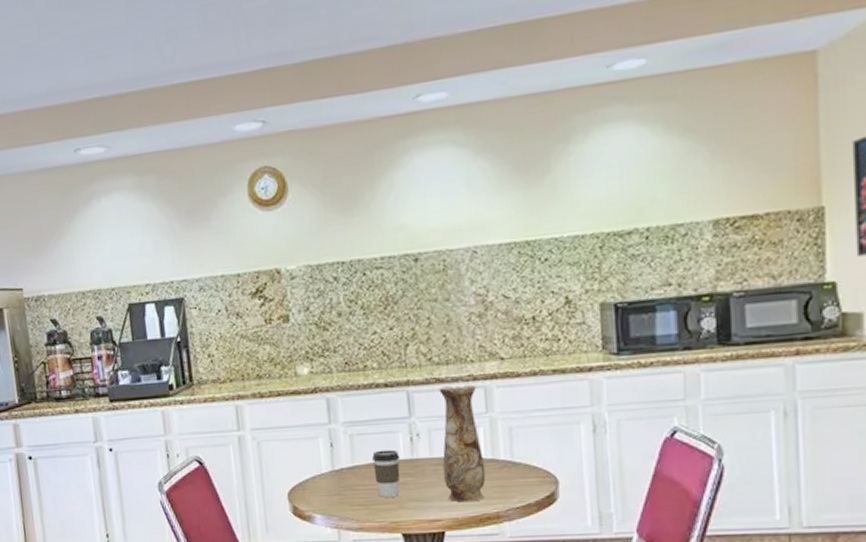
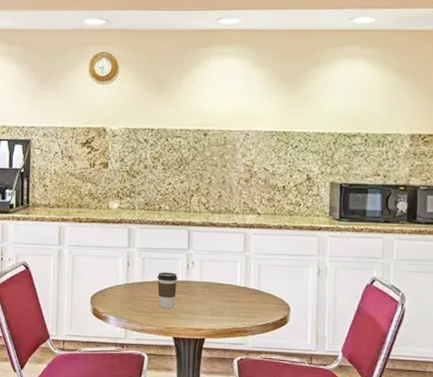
vase: present [439,384,486,503] -> none [208,229,239,318]

